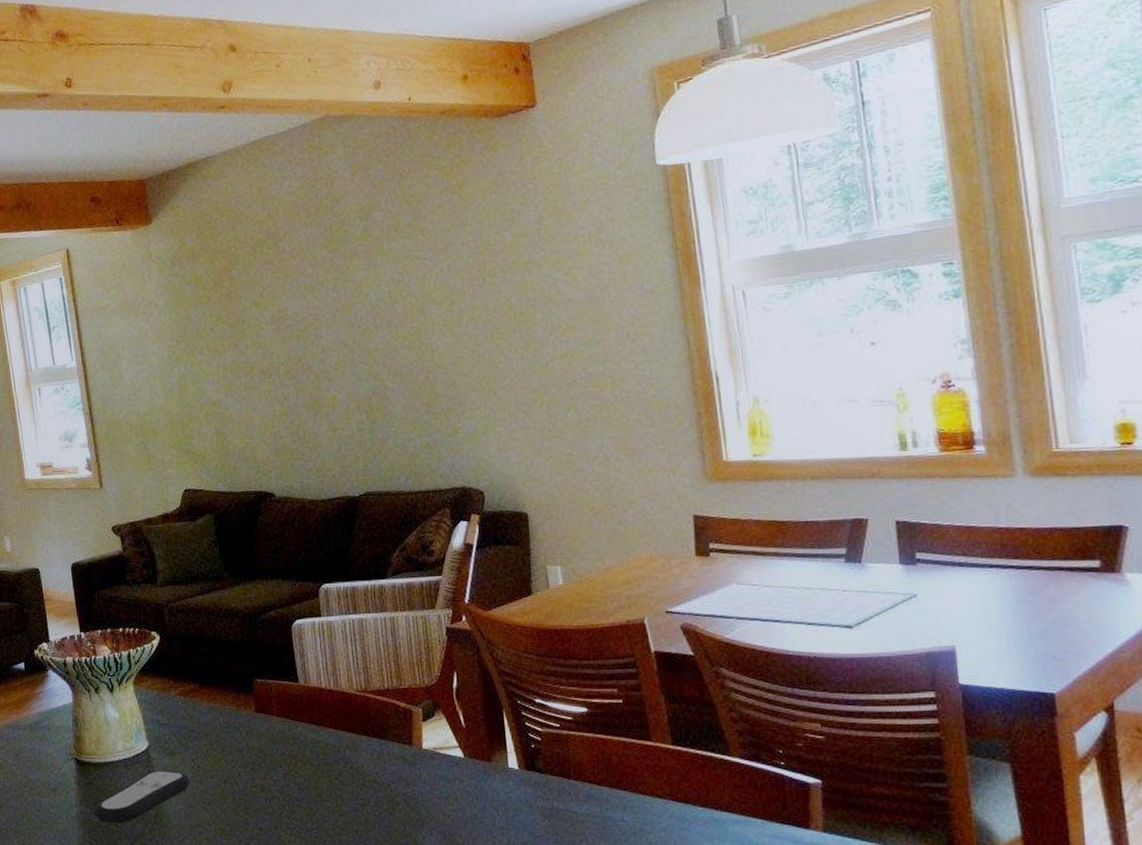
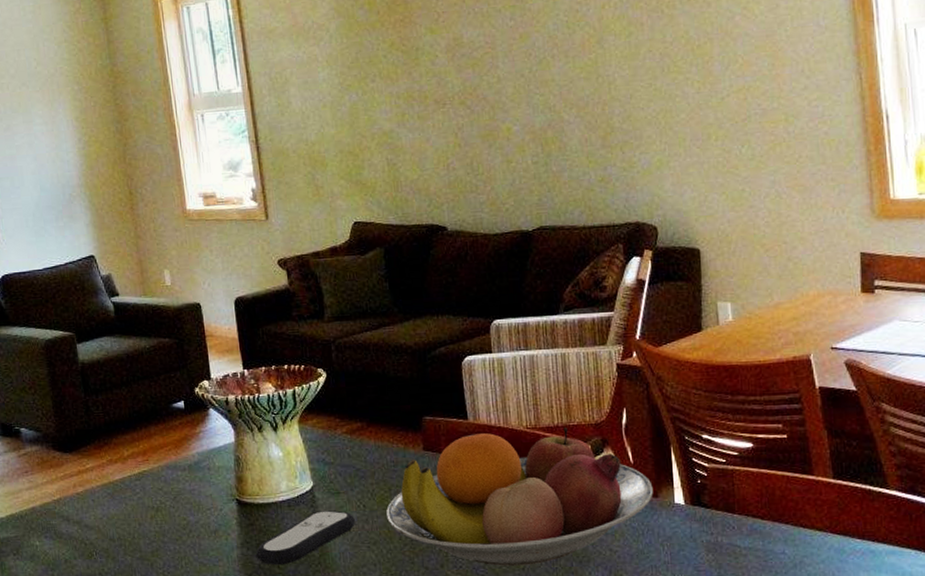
fruit bowl: none [220,691,486,828] -> present [386,427,653,566]

